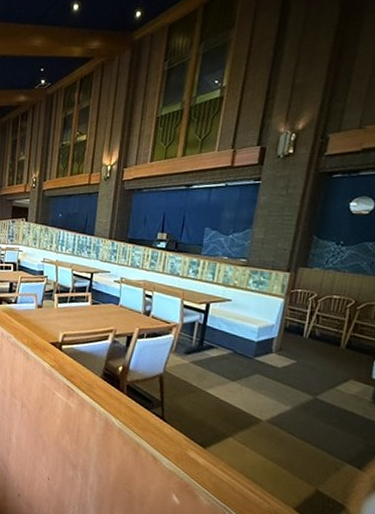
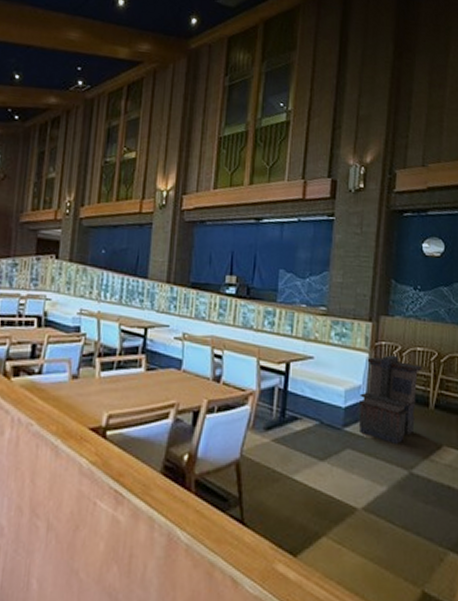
storage bin: none [268,301,337,374] -> present [358,355,422,444]

